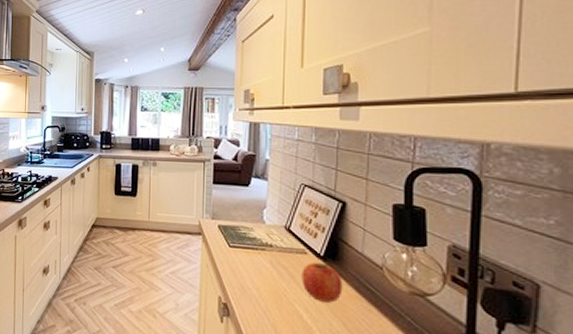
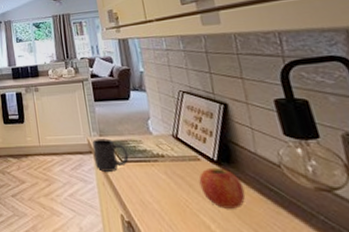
mug: none [202,221,237,255] -> present [92,138,129,172]

